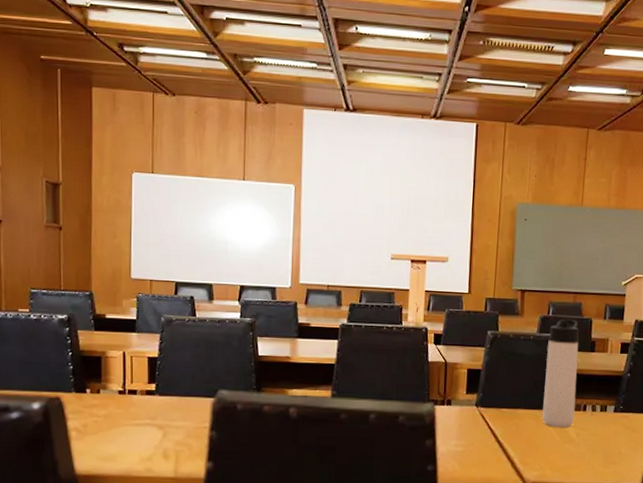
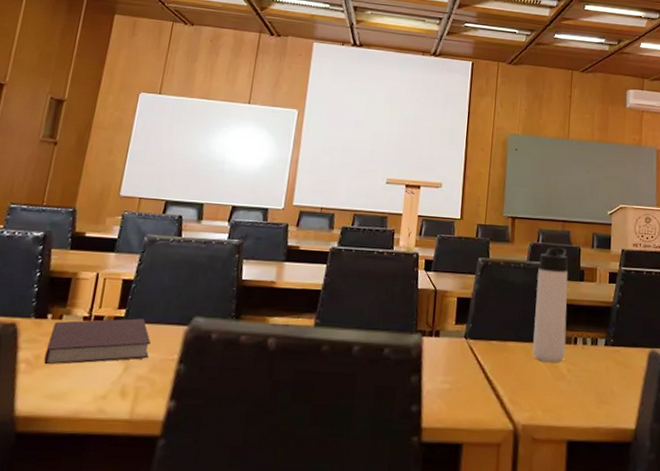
notebook: none [91,392,183,433] -> present [44,318,151,365]

